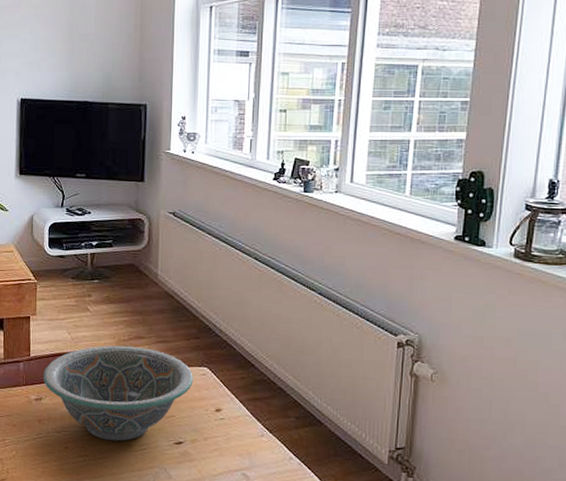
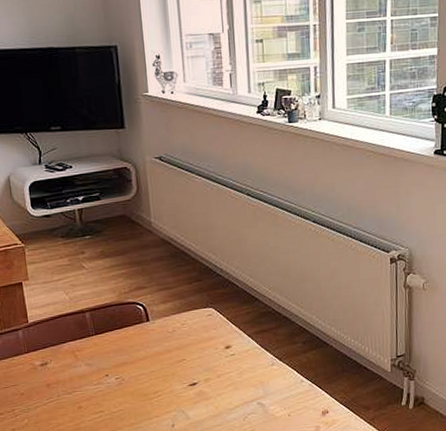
decorative bowl: present [43,345,193,442] -> none [45,297,200,394]

